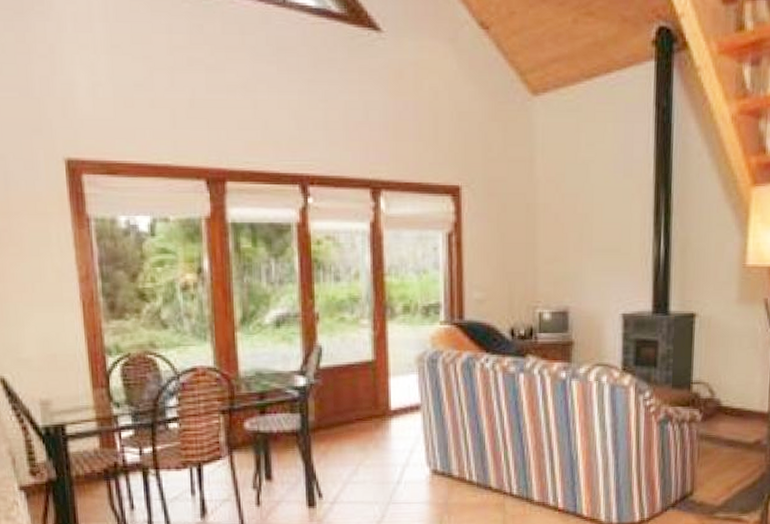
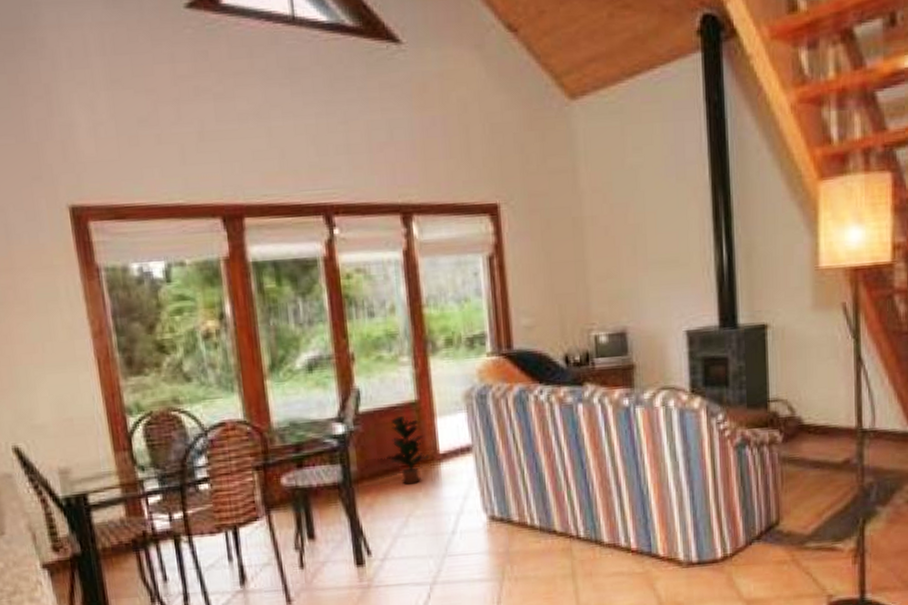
potted plant: none [342,374,382,437] -> present [386,416,430,486]

